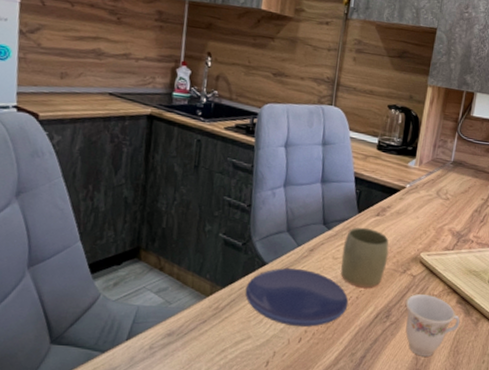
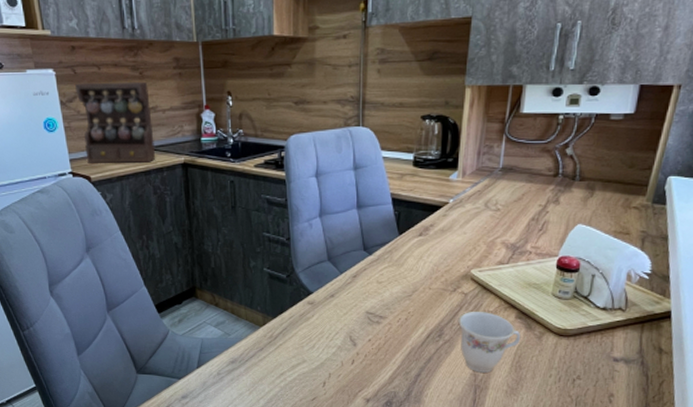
spice rack: none [38,16,125,109] -> present [75,82,156,164]
plate: present [245,268,349,327] -> none [295,295,398,349]
mug: present [340,227,389,289] -> none [386,249,437,310]

